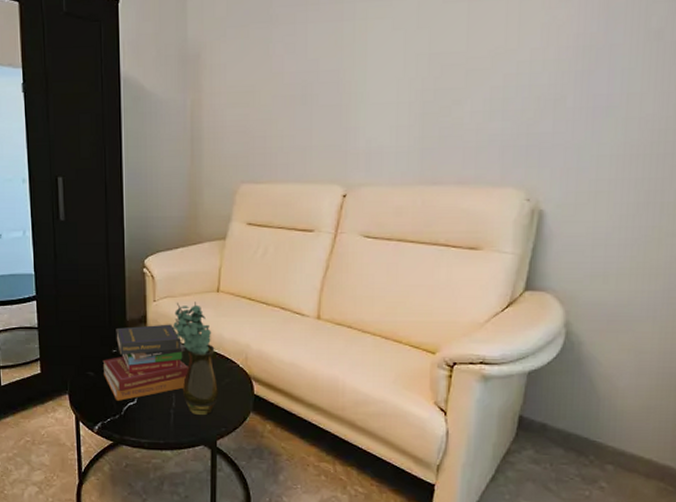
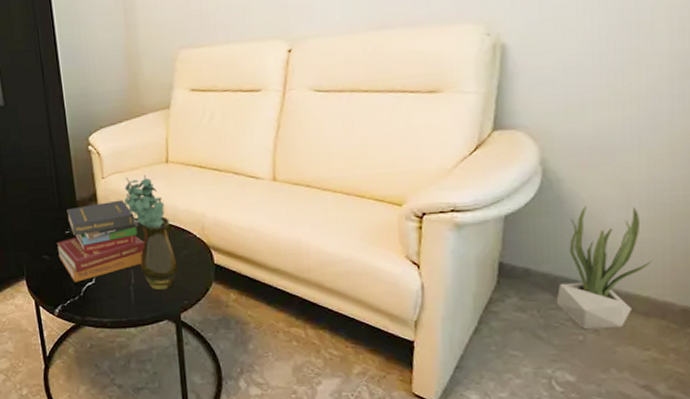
potted plant: none [567,369,657,487] -> present [556,206,652,330]

